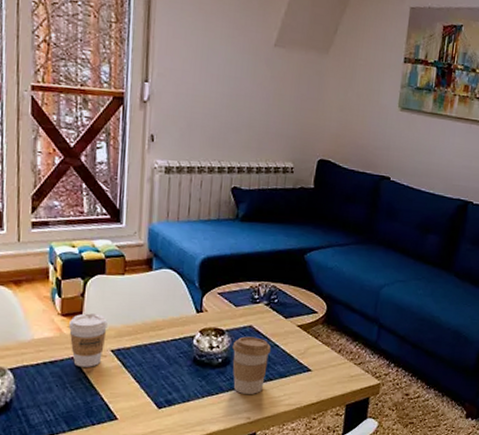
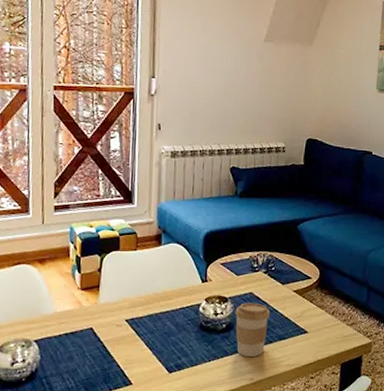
coffee cup: present [69,313,108,367] -> none [88,287,122,336]

